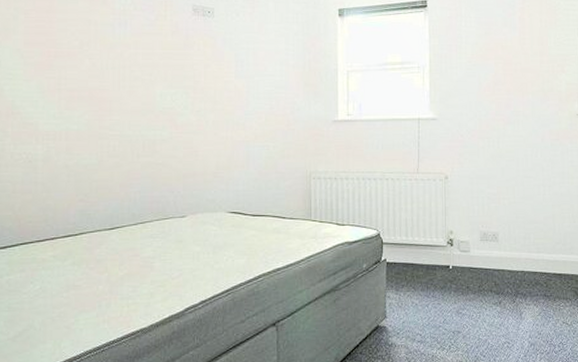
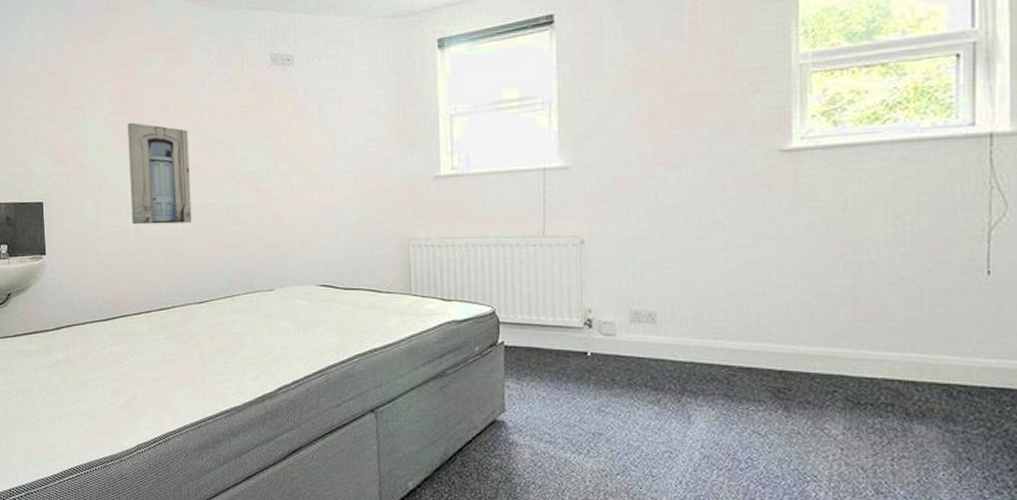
wall art: none [41,54,107,153] -> present [127,122,192,225]

